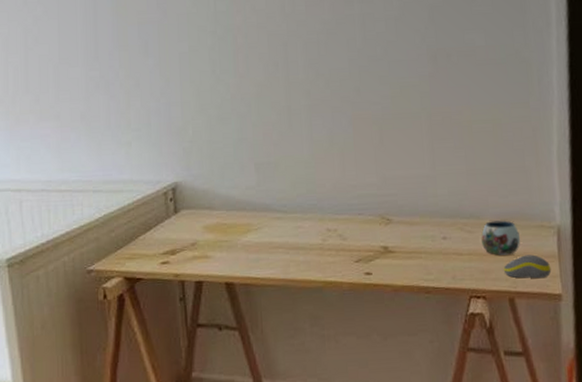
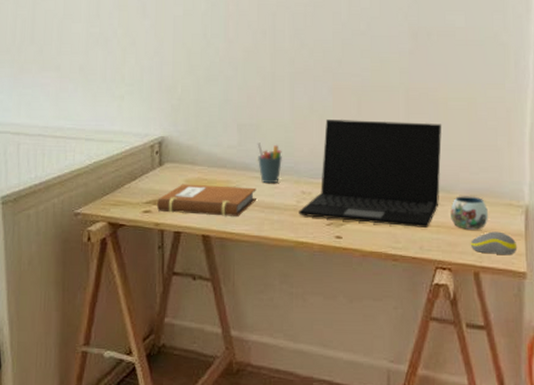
notebook: none [174,228,280,262] -> present [156,184,256,217]
pen holder: none [276,181,305,224] -> present [257,142,282,184]
laptop: none [325,148,470,257] -> present [299,120,442,228]

